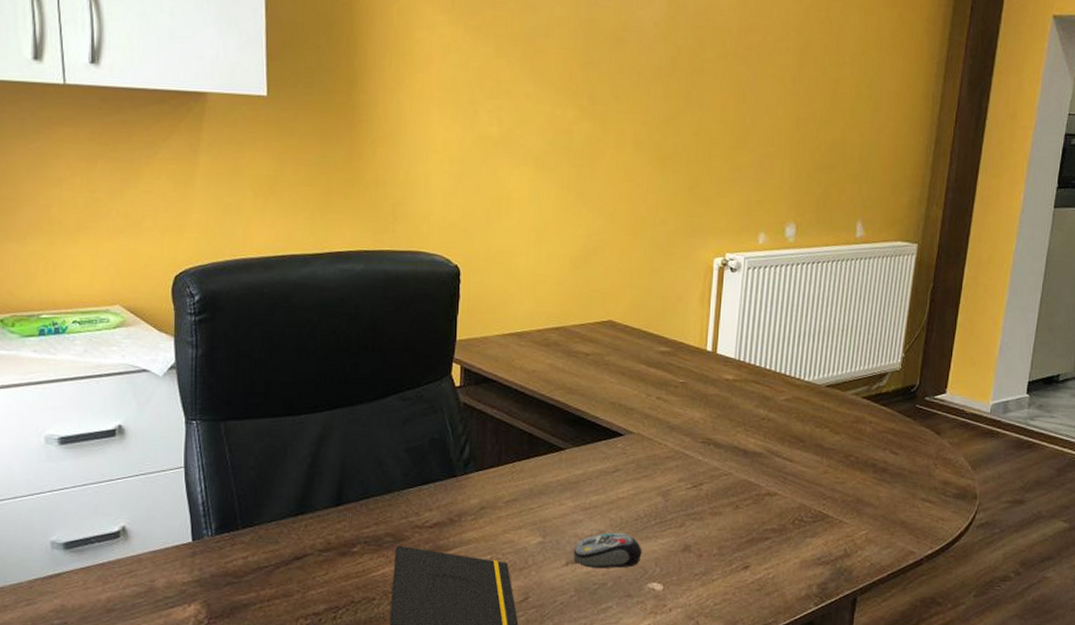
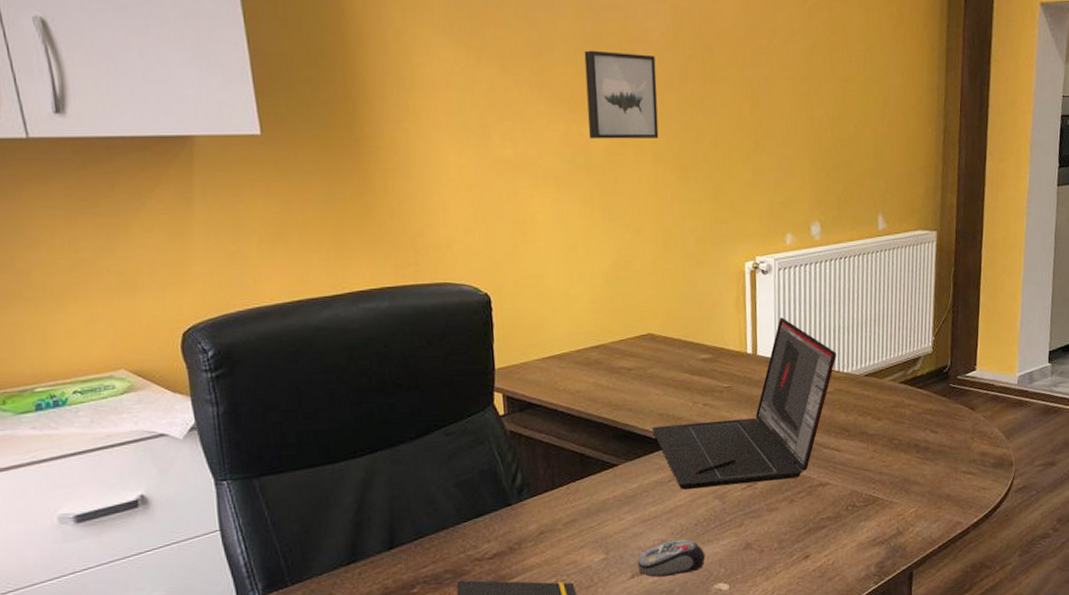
wall art: none [572,36,646,127] -> present [584,50,659,139]
laptop: none [602,318,800,484] -> present [652,318,837,490]

